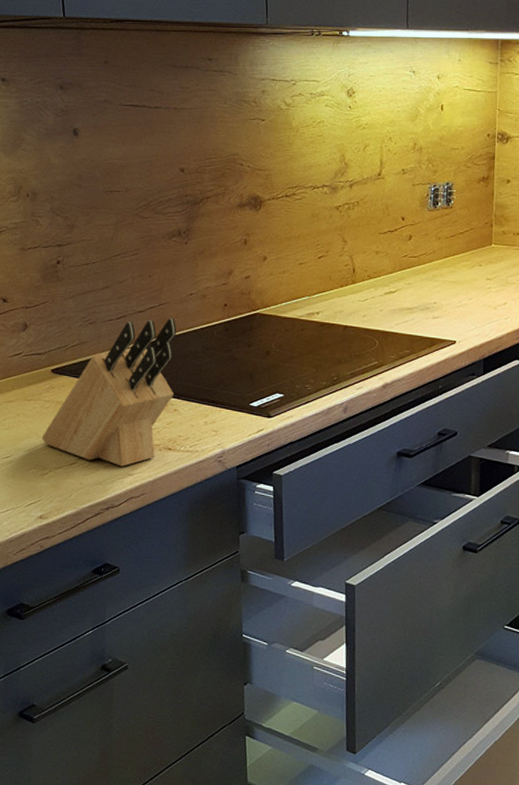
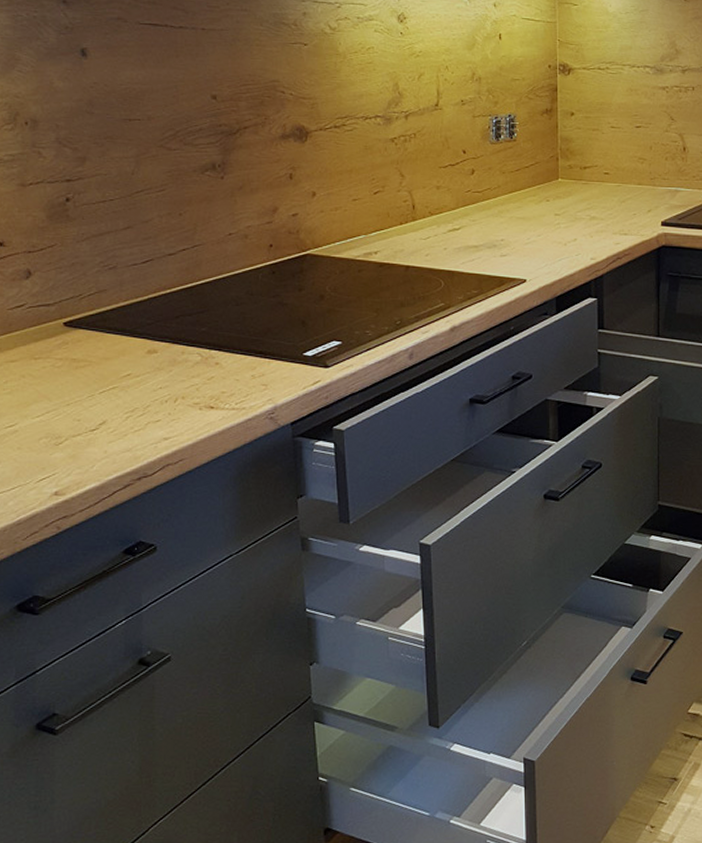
knife block: present [42,317,176,467] -> none [54,260,214,430]

